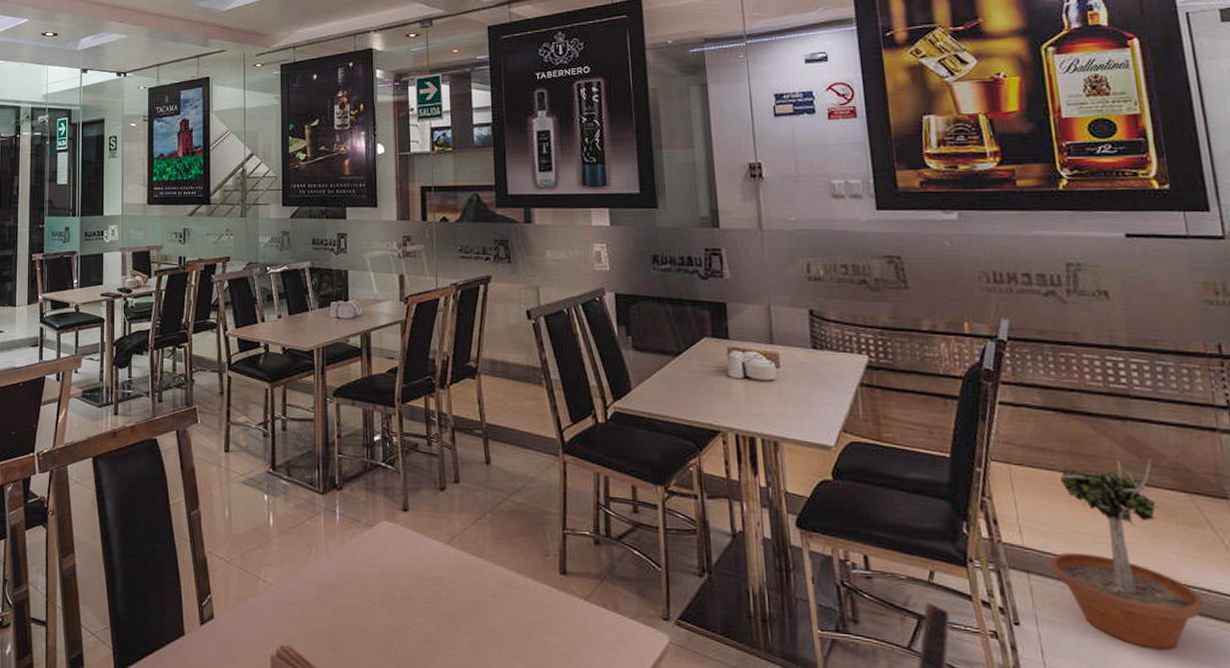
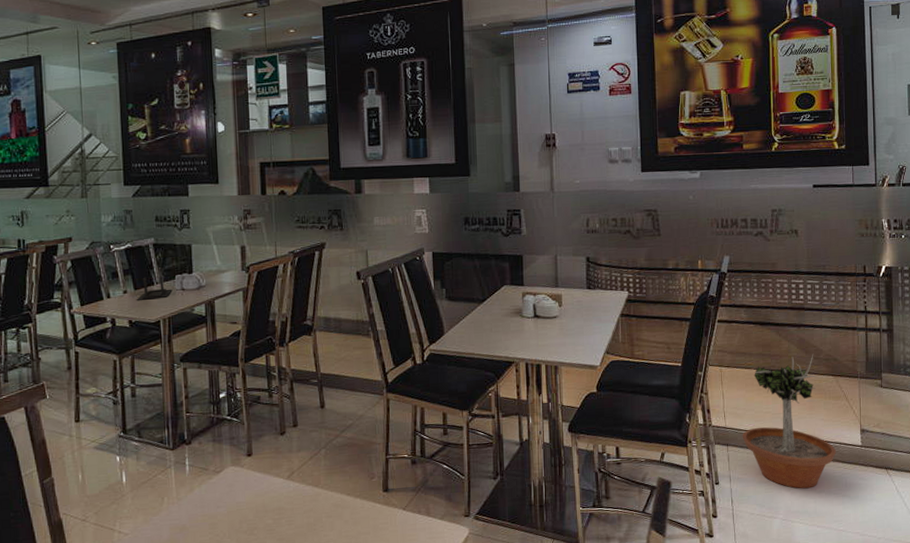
napkin holder: none [290,301,327,328] -> present [136,275,173,302]

